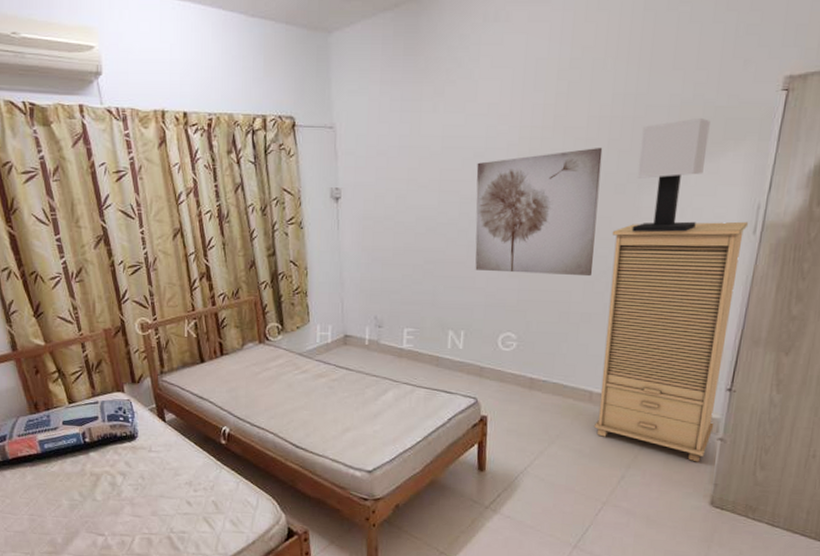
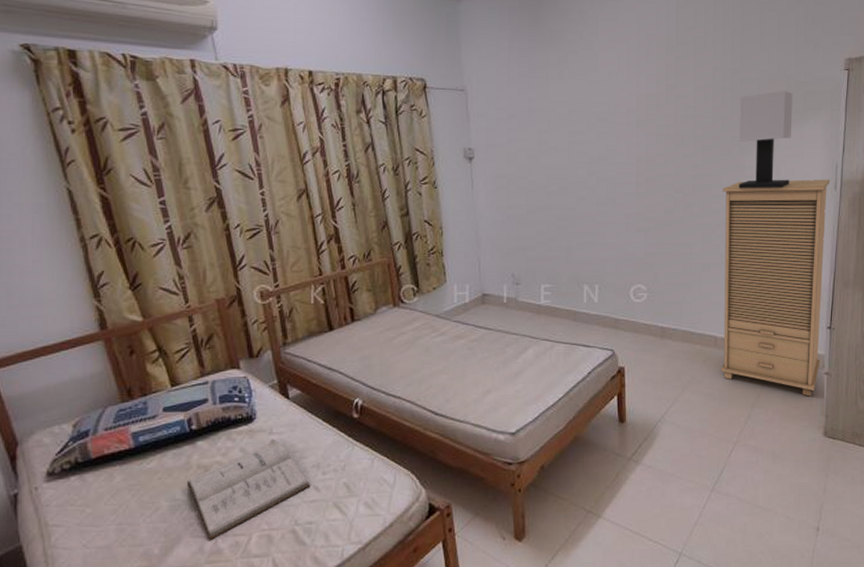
book: none [83,456,184,537] -> present [187,439,311,540]
wall art: present [475,148,603,277] -> none [601,114,709,230]

